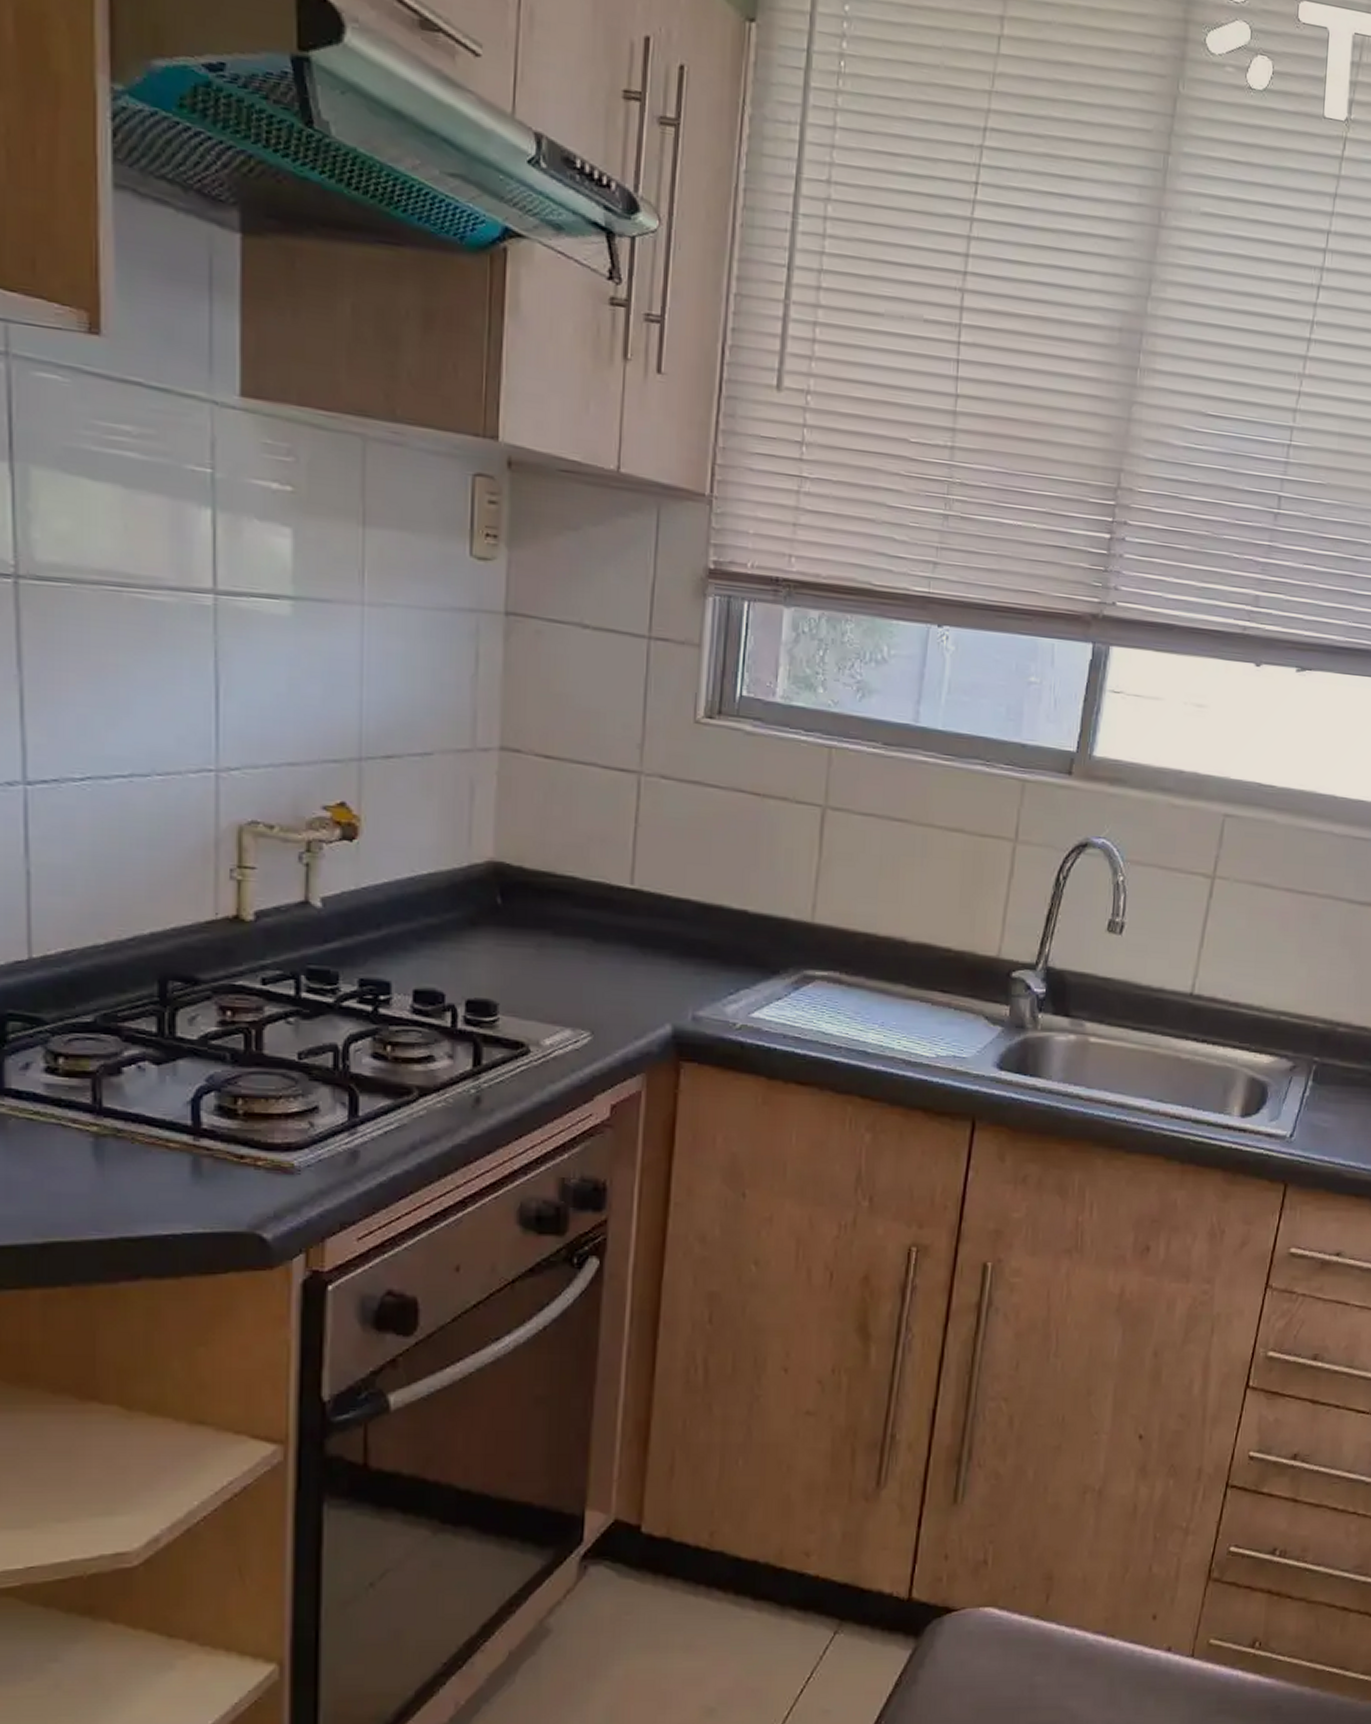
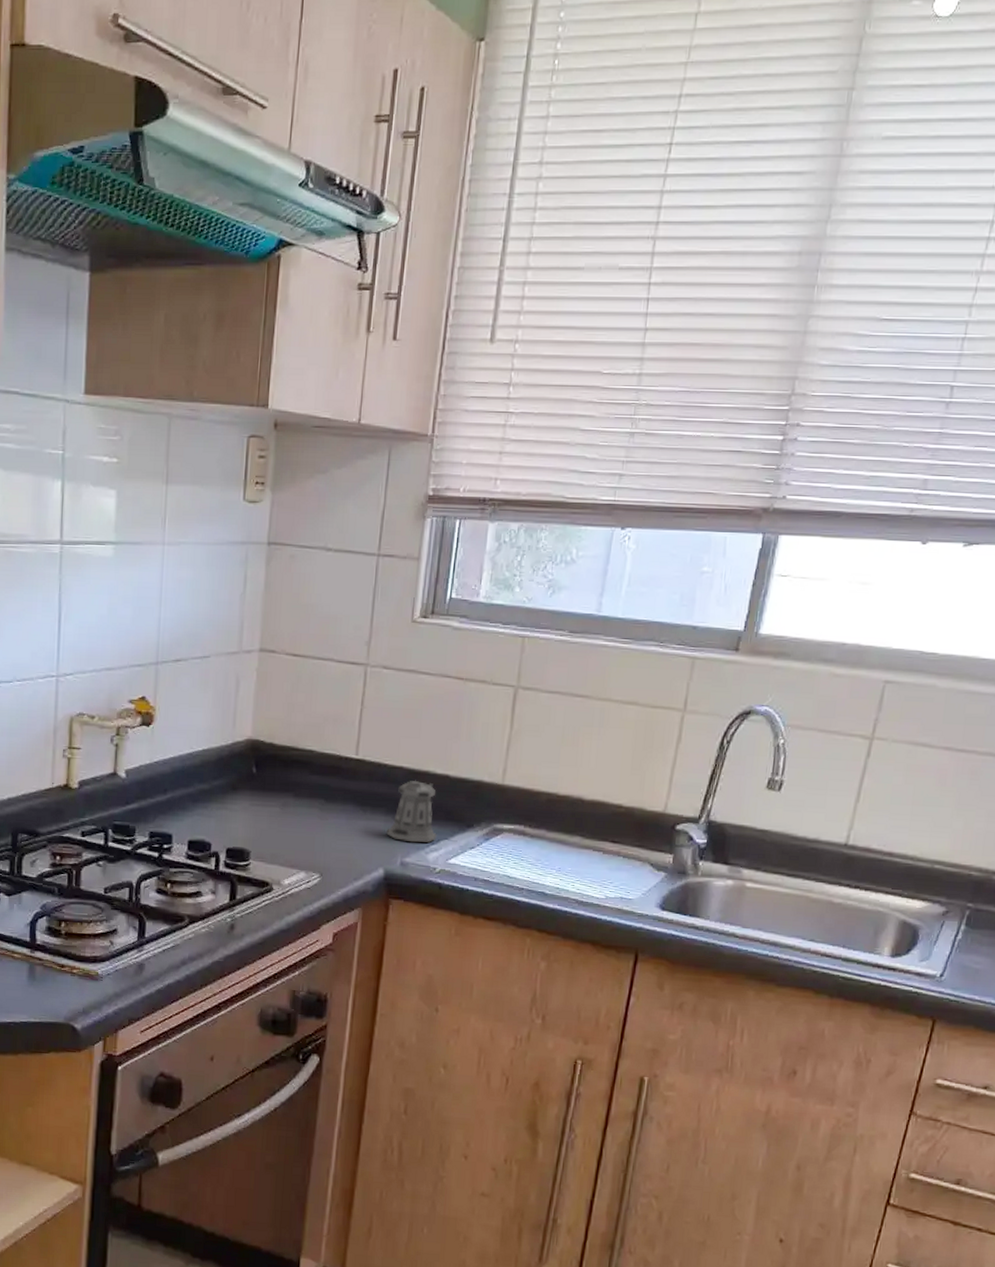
pepper shaker: none [673,916,736,993] -> present [386,780,437,843]

